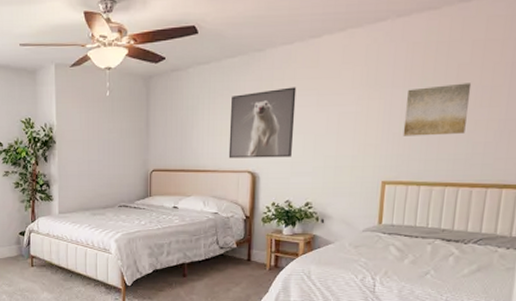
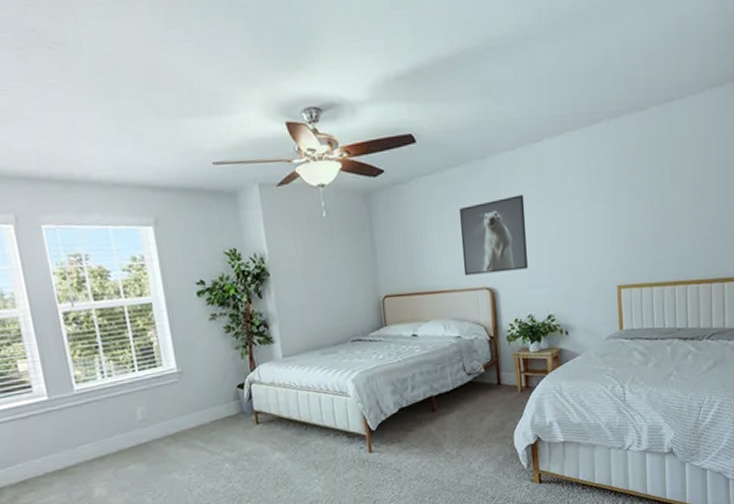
wall art: present [403,83,472,136] -> none [629,181,685,238]

